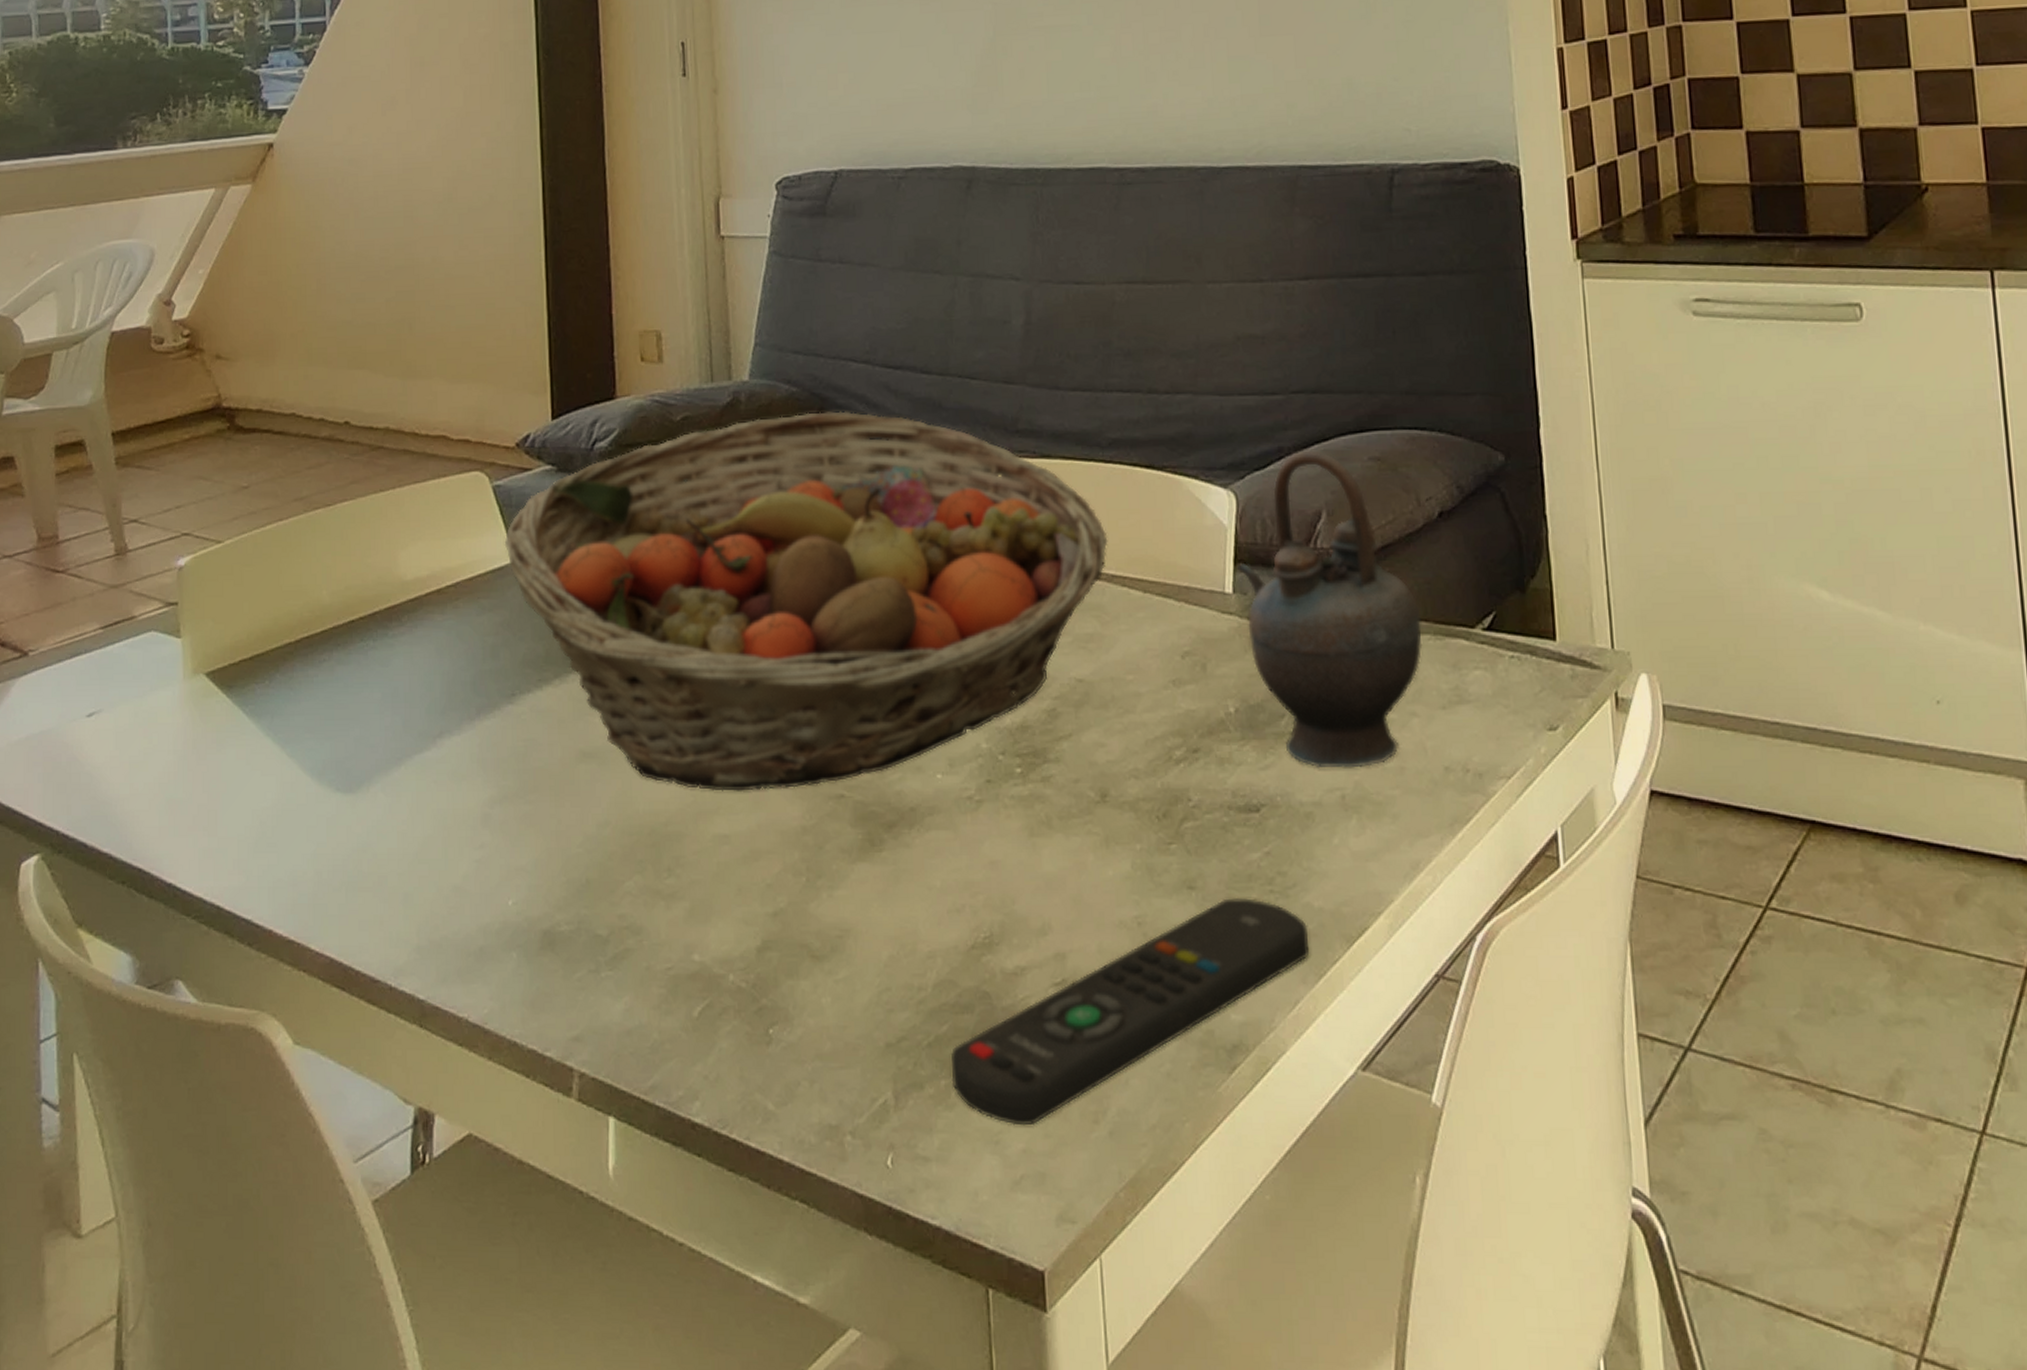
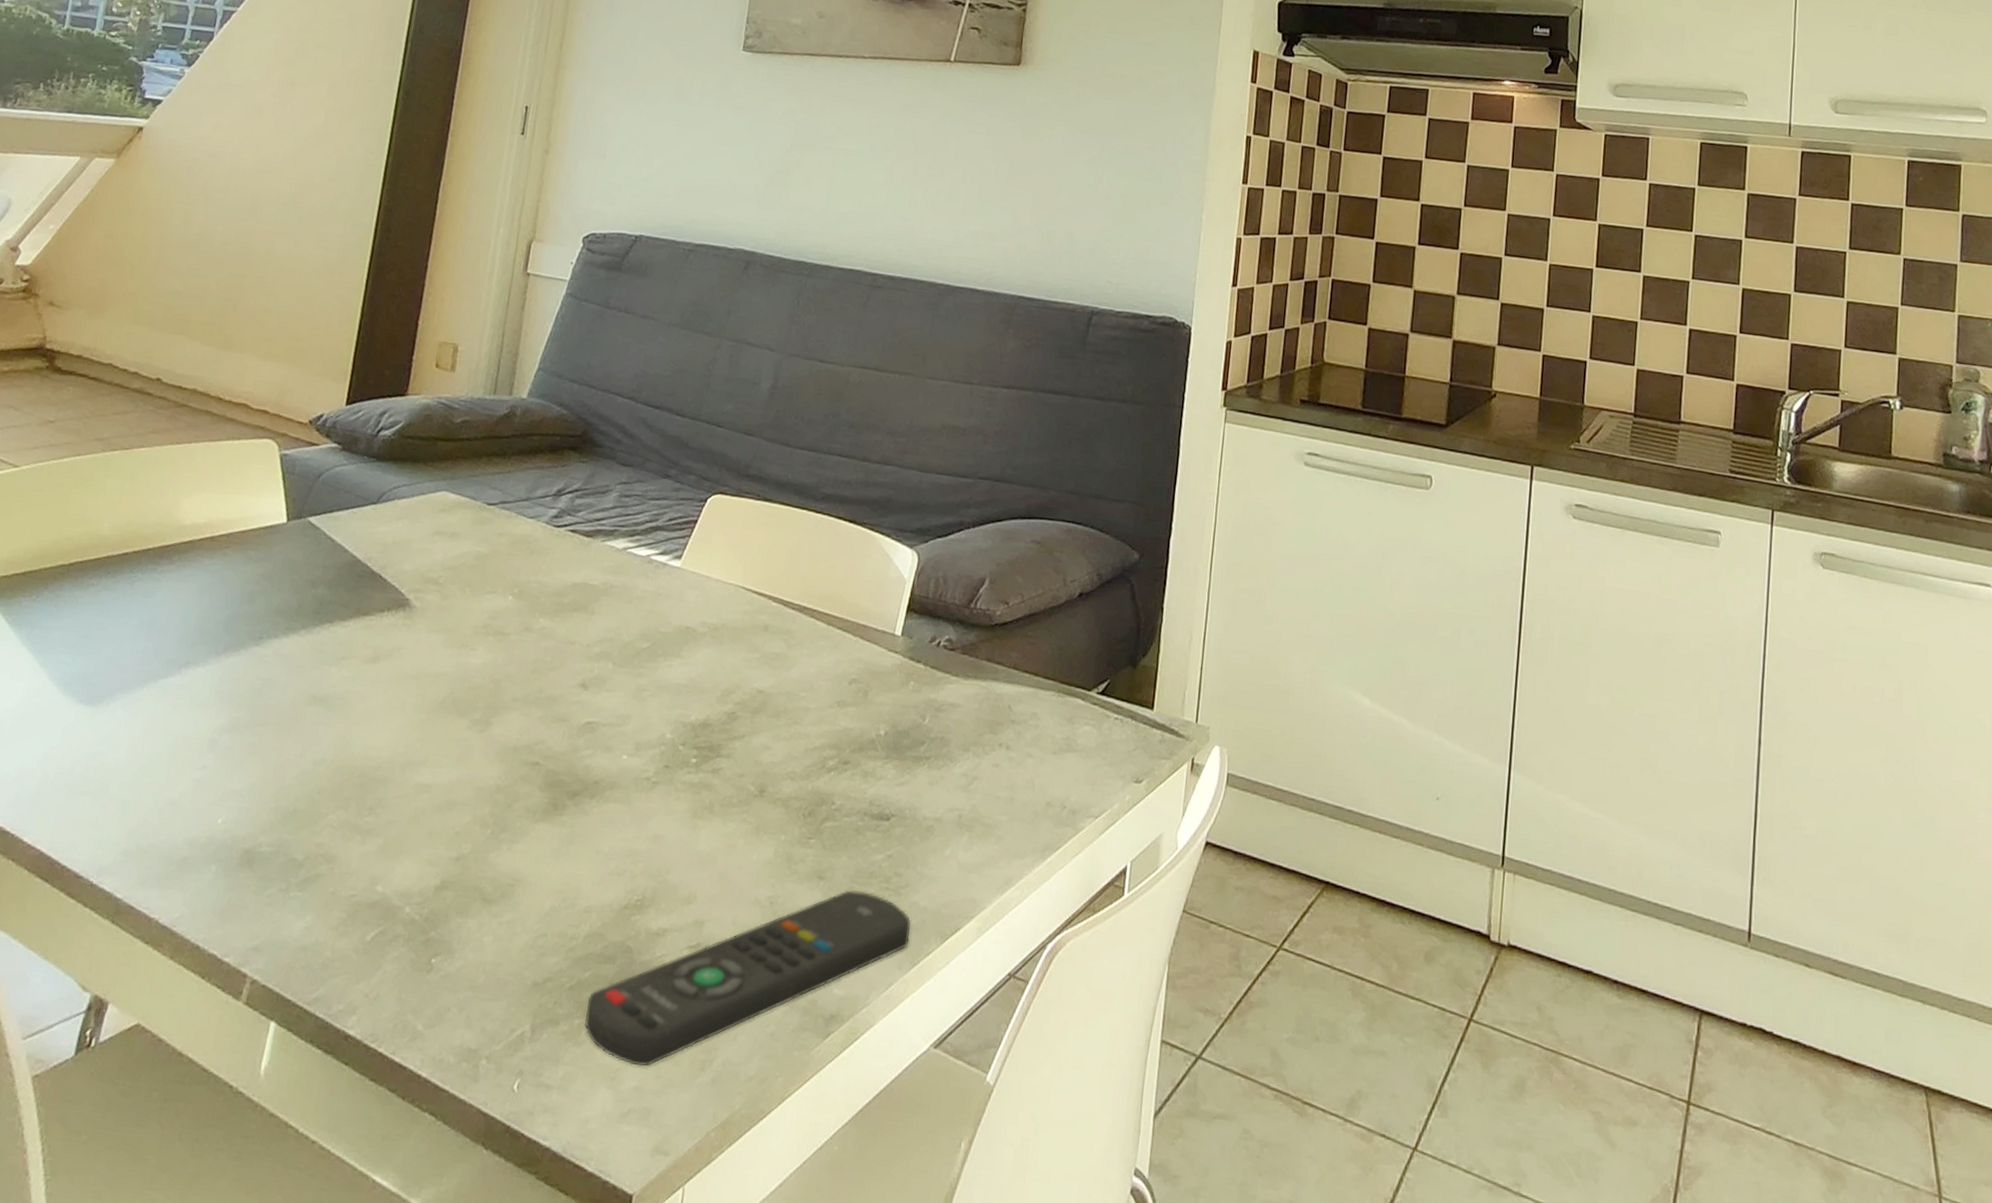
fruit basket: present [504,411,1108,791] -> none [280,431,807,752]
teapot: present [1236,450,1423,769] -> none [907,527,1050,795]

